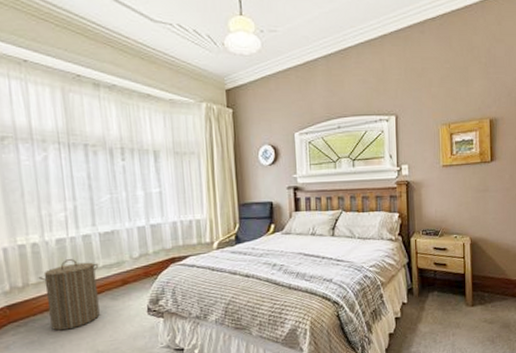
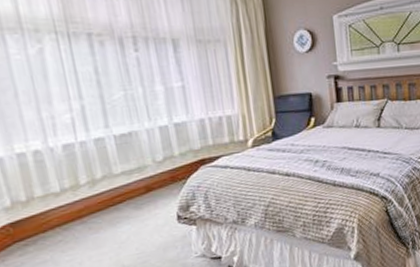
laundry hamper: present [38,259,100,331] -> none [44,166,122,248]

